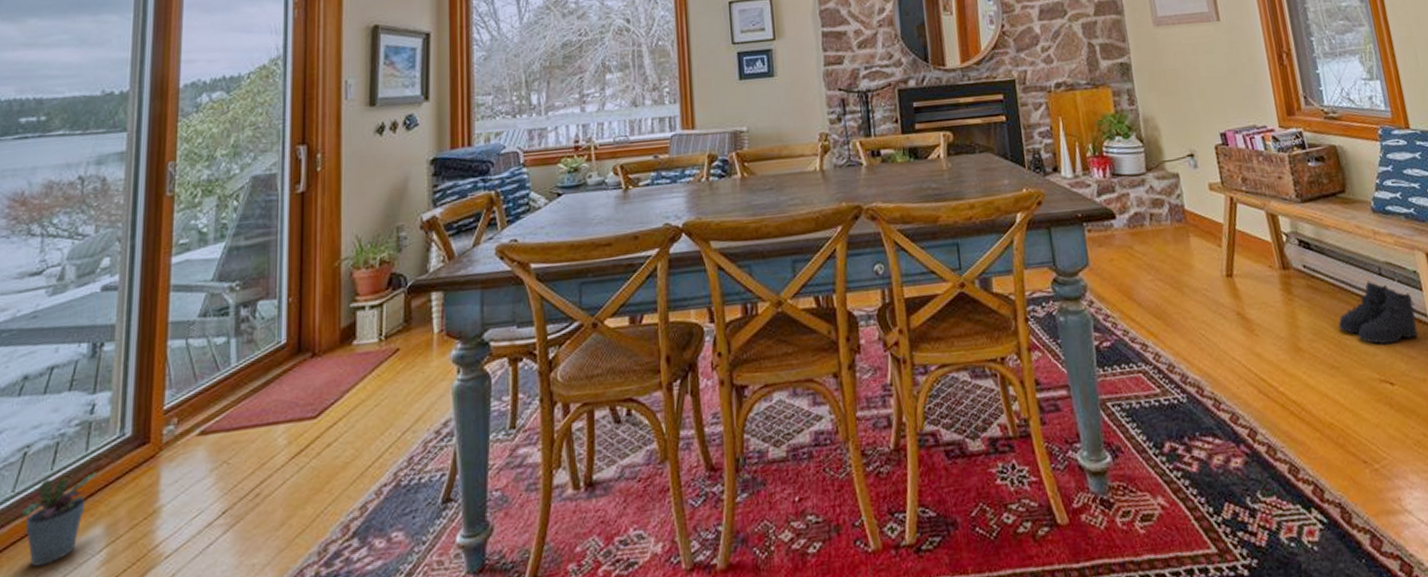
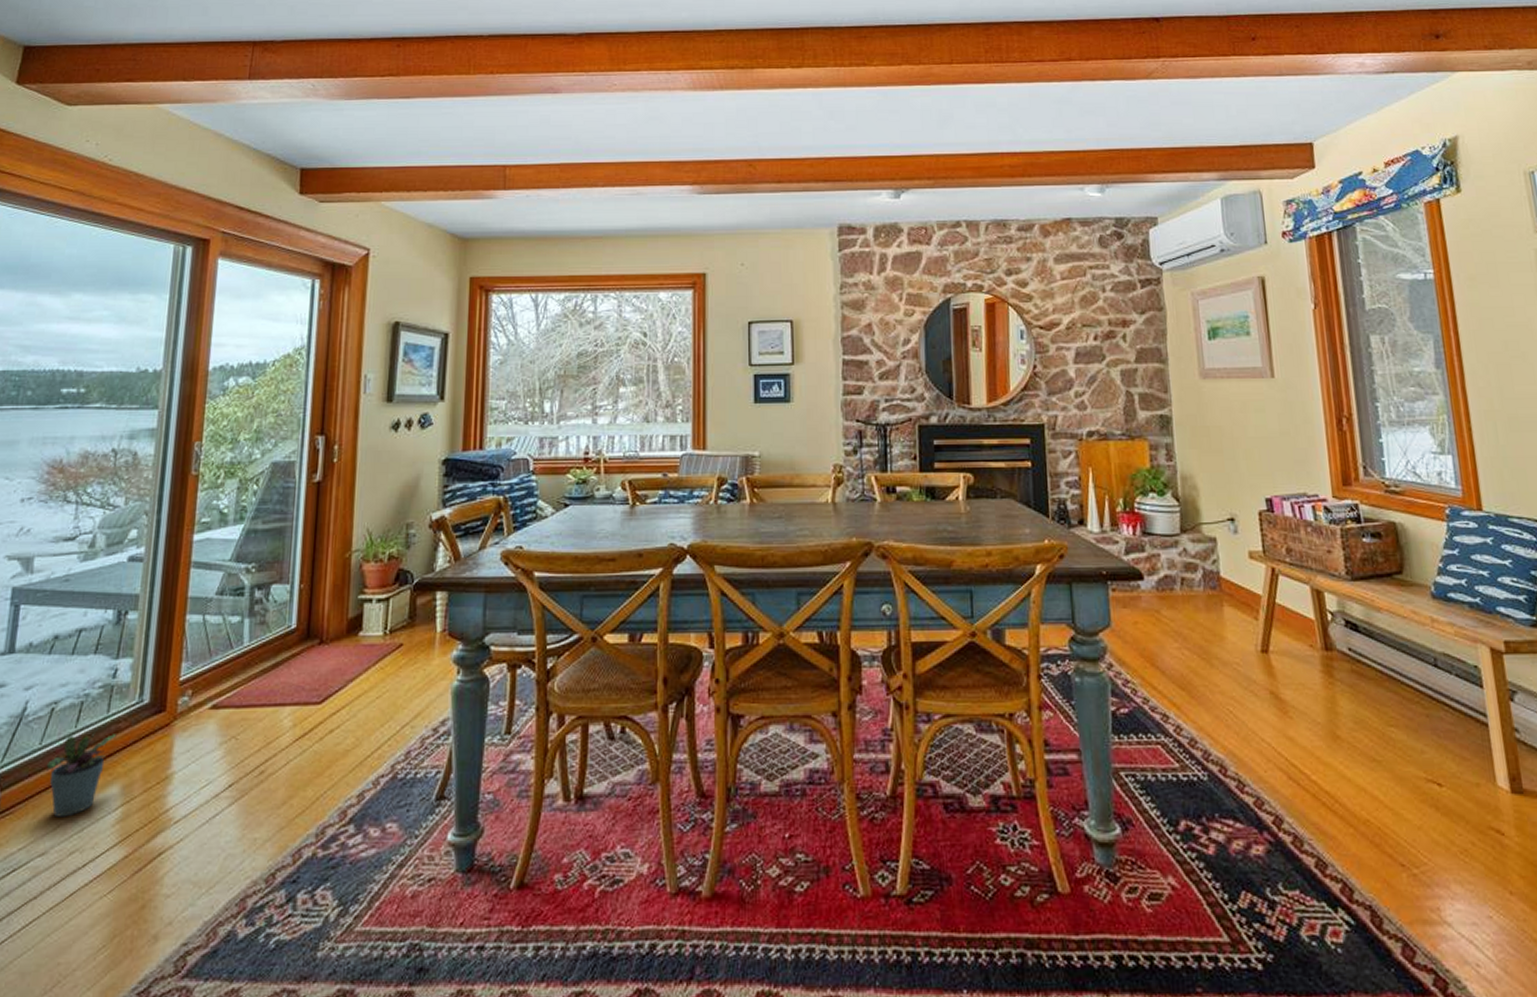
boots: present [1338,281,1419,345] -> none [1383,671,1475,742]

